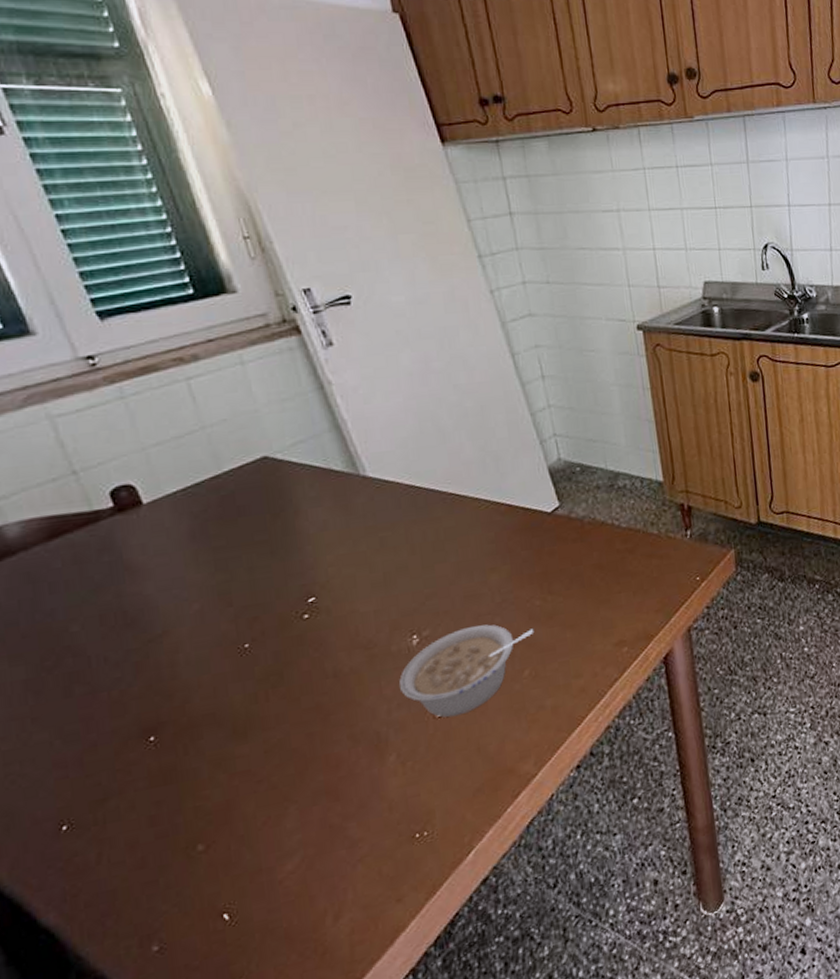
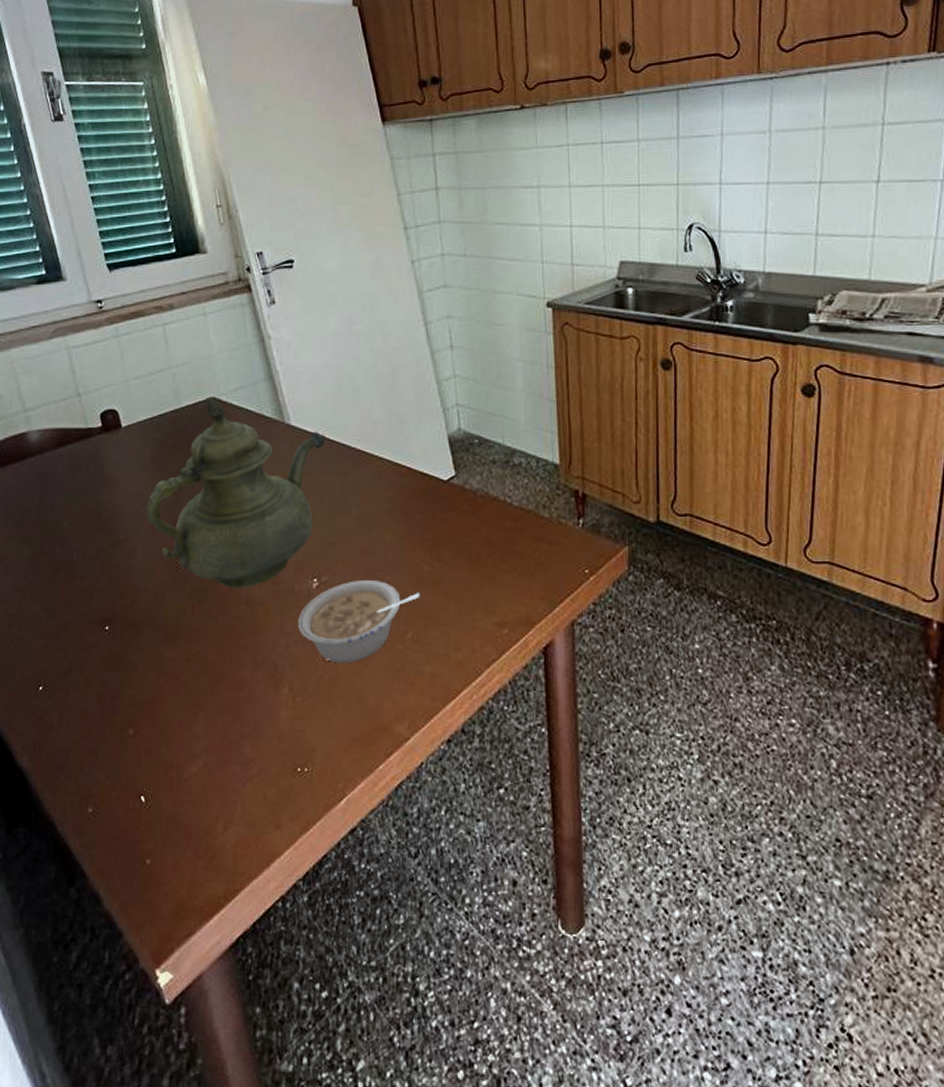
teapot: none [189,455,413,664] -> present [146,396,327,588]

